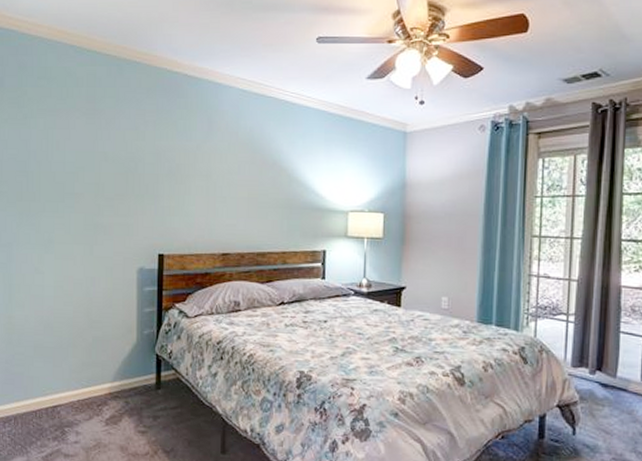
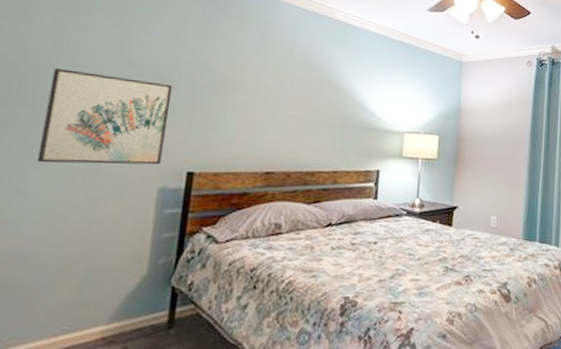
wall art: none [47,166,140,248] -> present [36,68,173,165]

